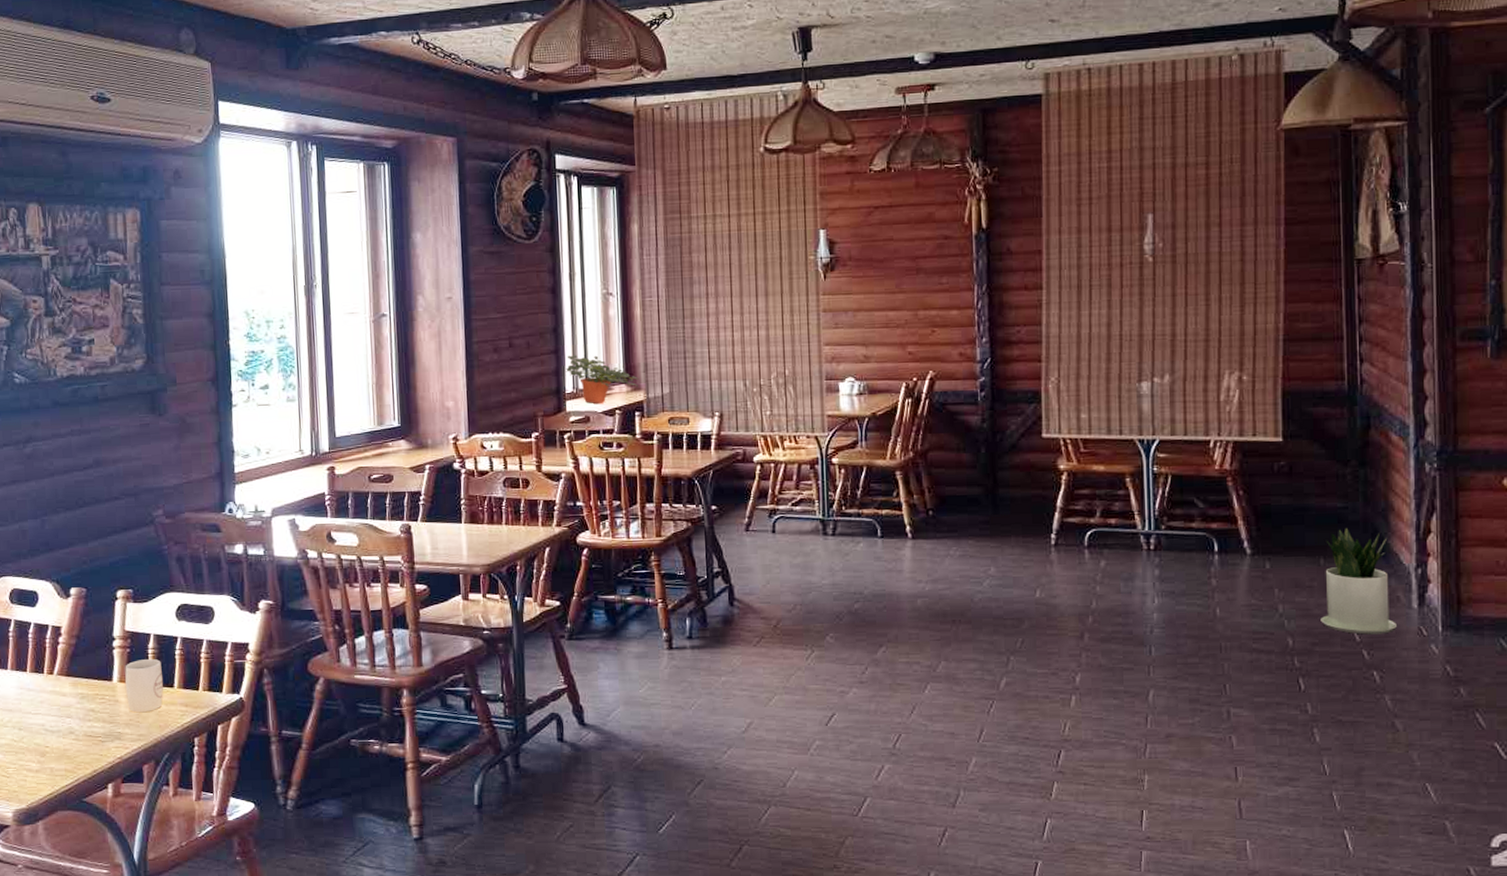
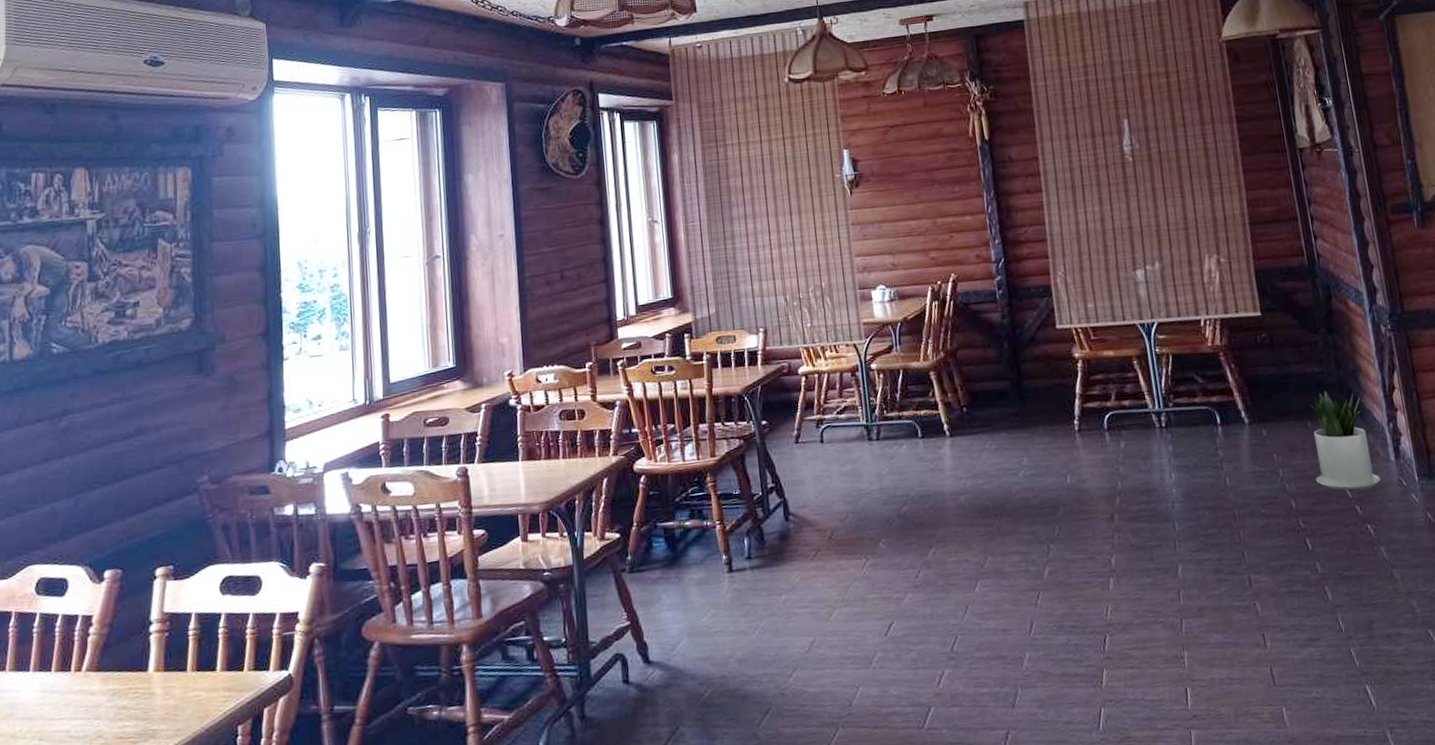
mug: present [124,659,164,713] -> none [161,641,205,705]
potted plant: present [566,355,639,404] -> none [616,281,686,329]

